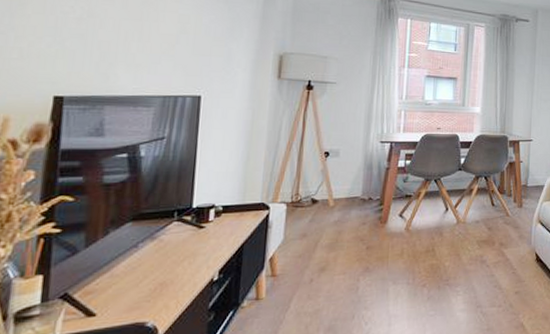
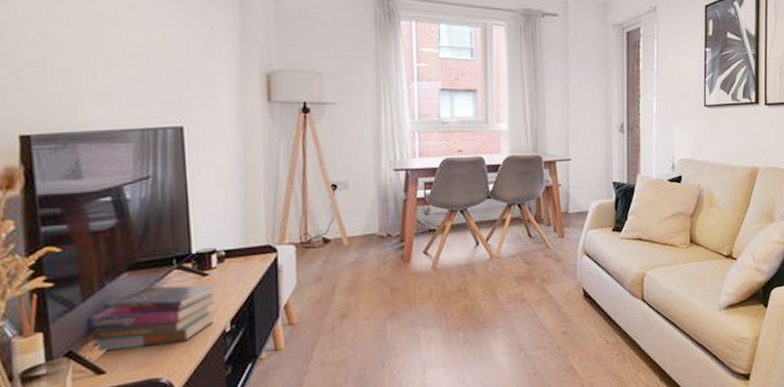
books: none [86,236,214,295] -> present [87,284,220,352]

